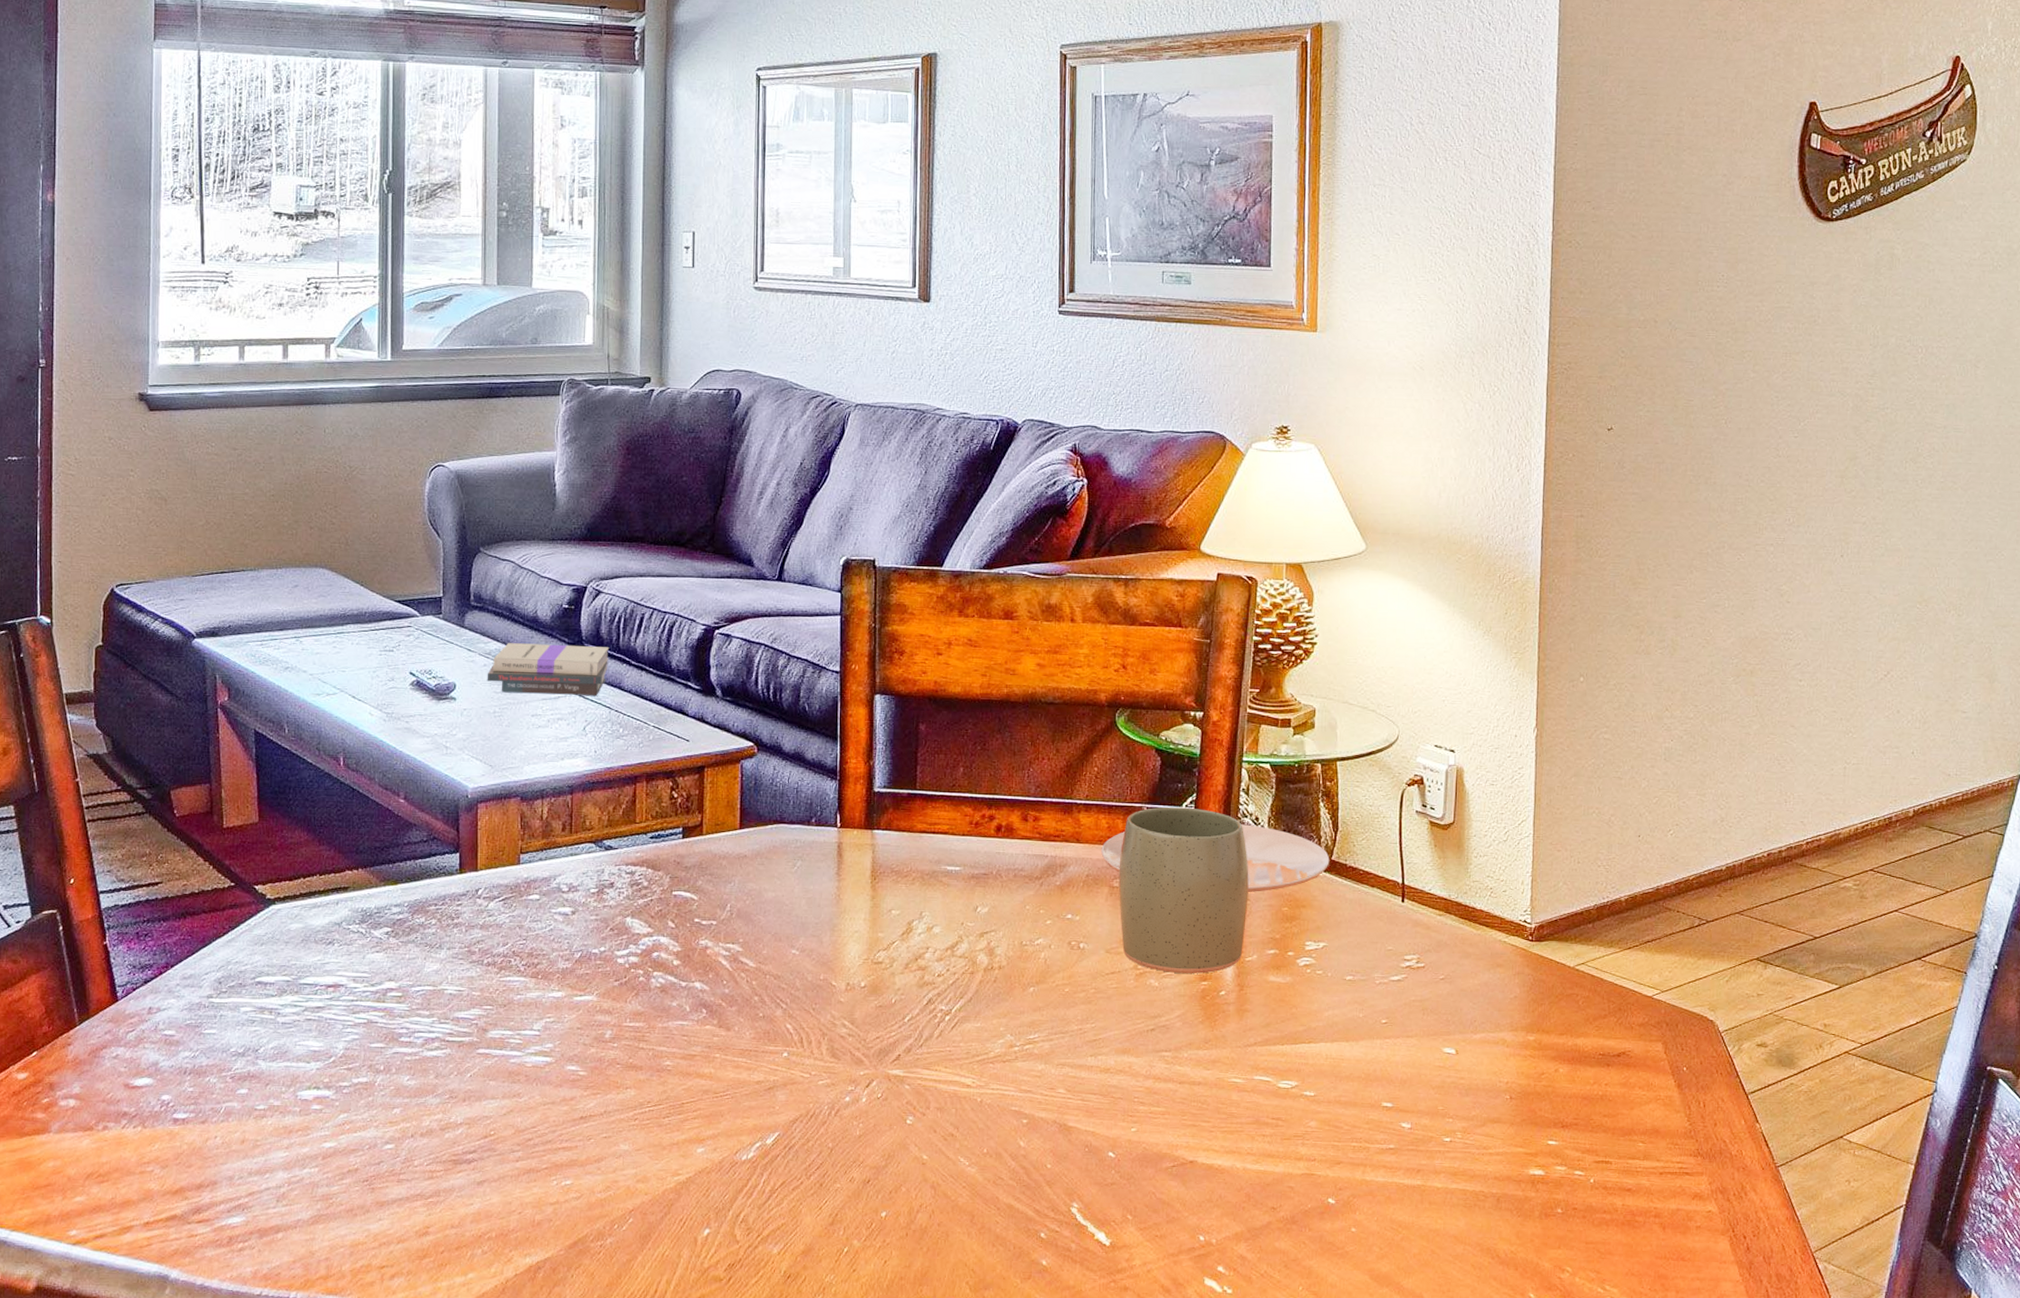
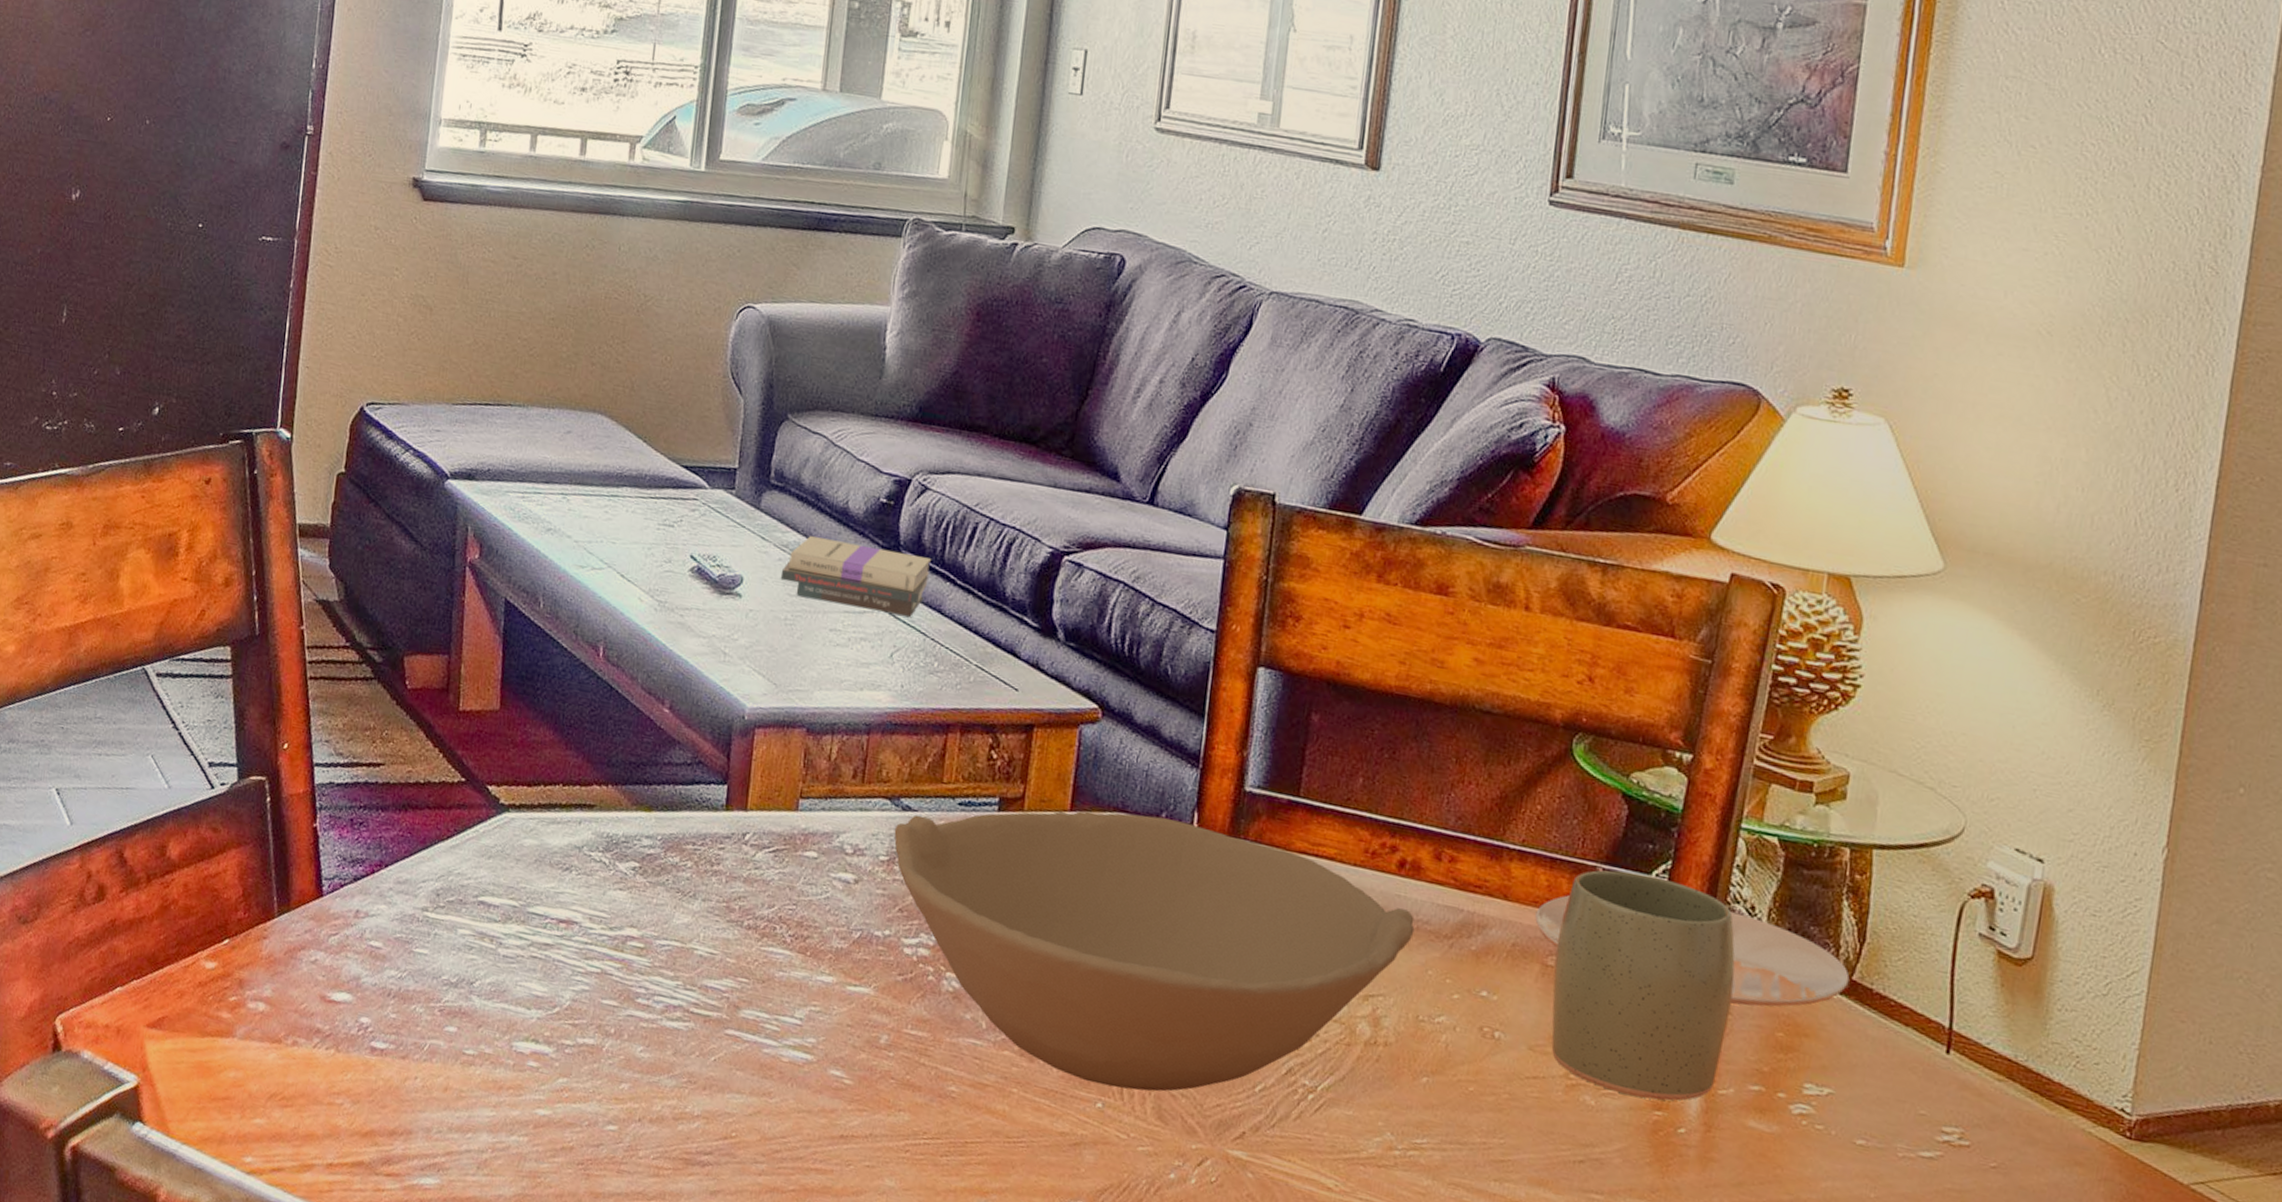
bowl: none [600,823,1013,1039] -> present [894,811,1415,1092]

